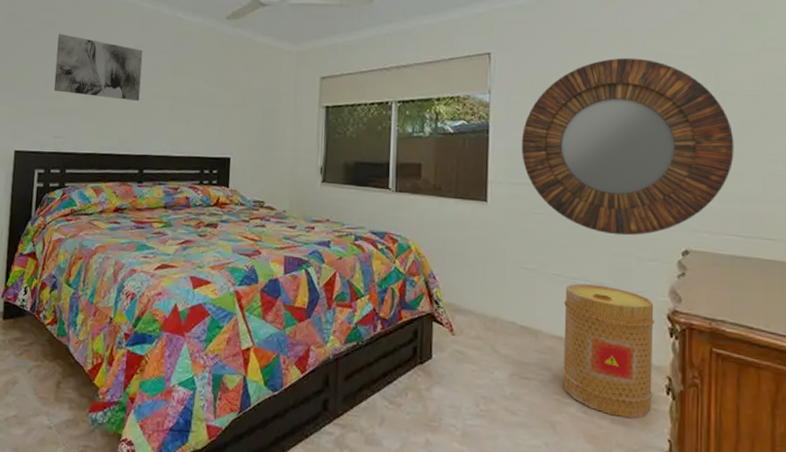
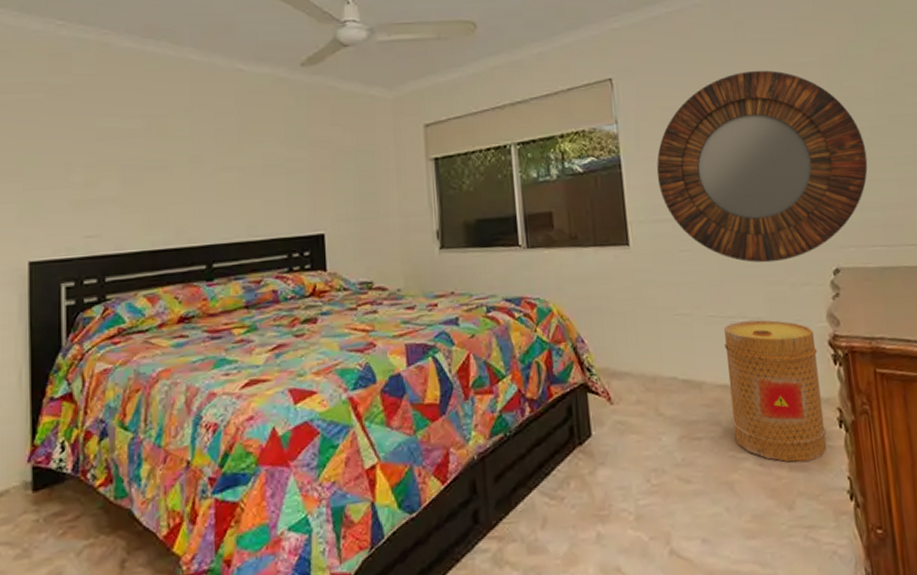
wall art: present [53,34,143,101] -> none [78,103,198,179]

